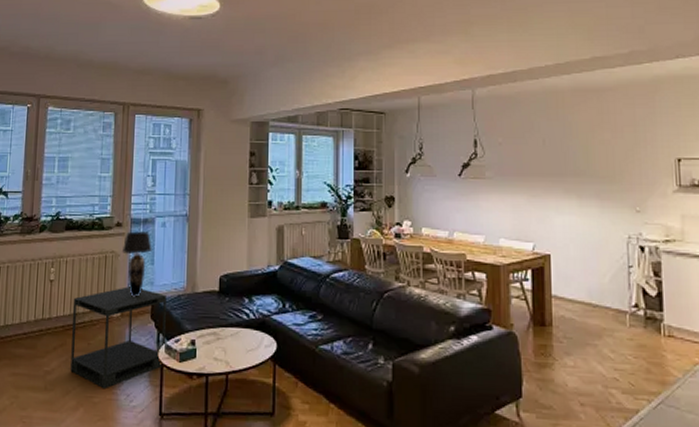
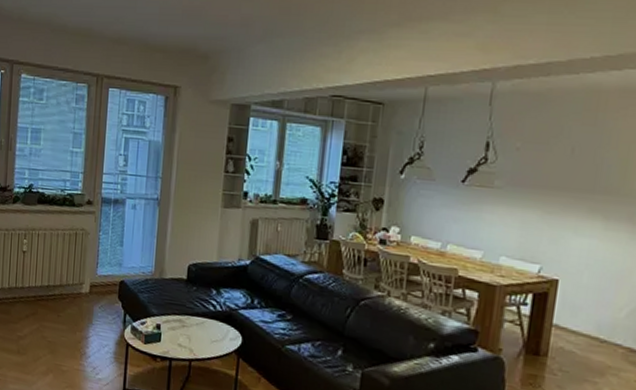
side table: present [70,286,167,390] -> none [41,265,134,360]
table lamp: present [121,231,152,297] -> none [91,210,122,277]

